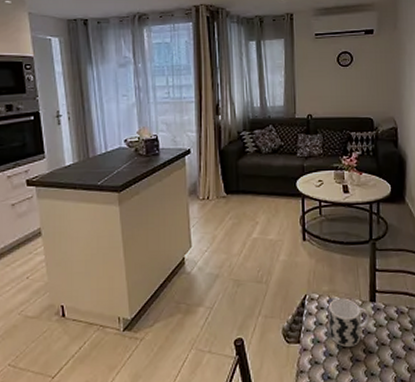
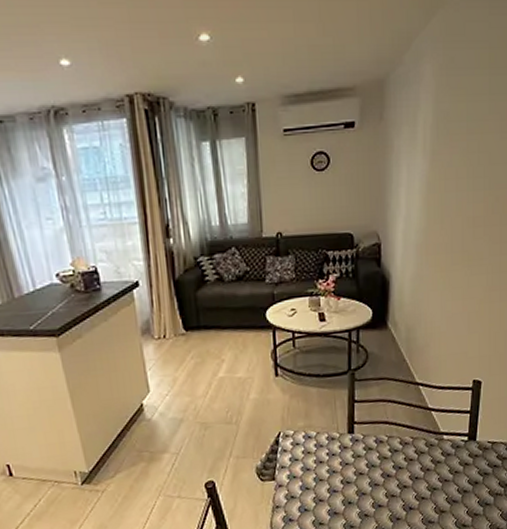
cup: present [328,298,370,347] -> none [304,432,348,480]

